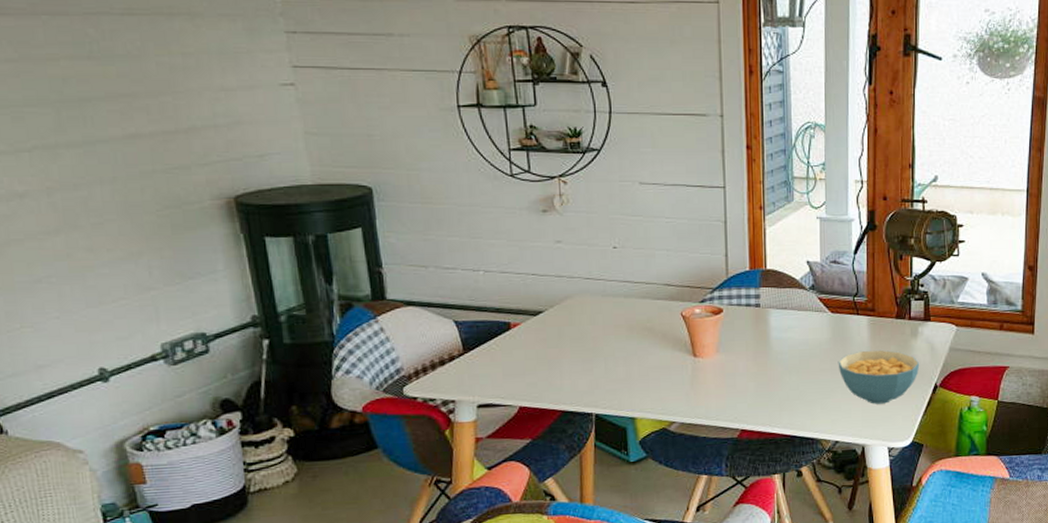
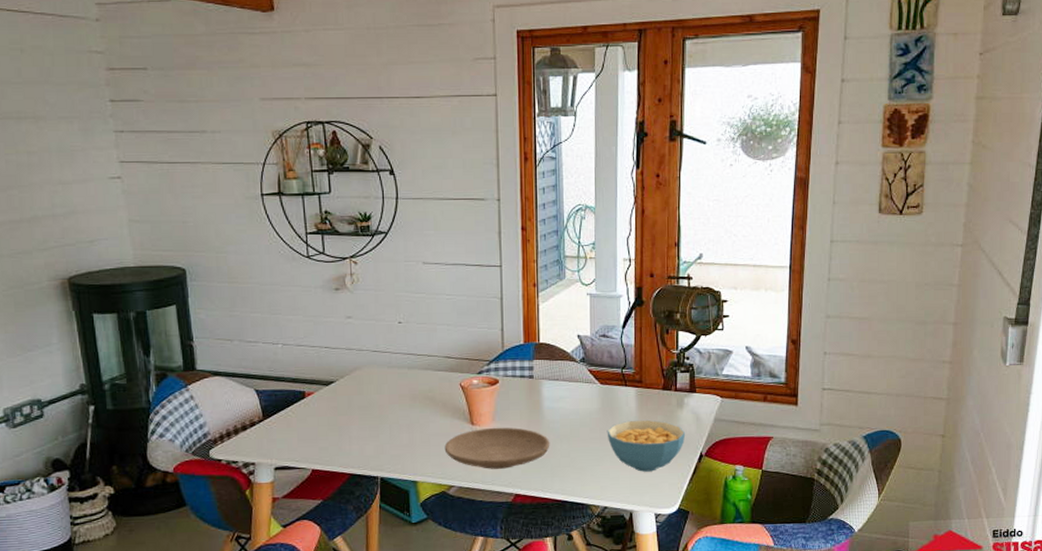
plate: none [664,359,778,404] -> present [444,427,550,469]

